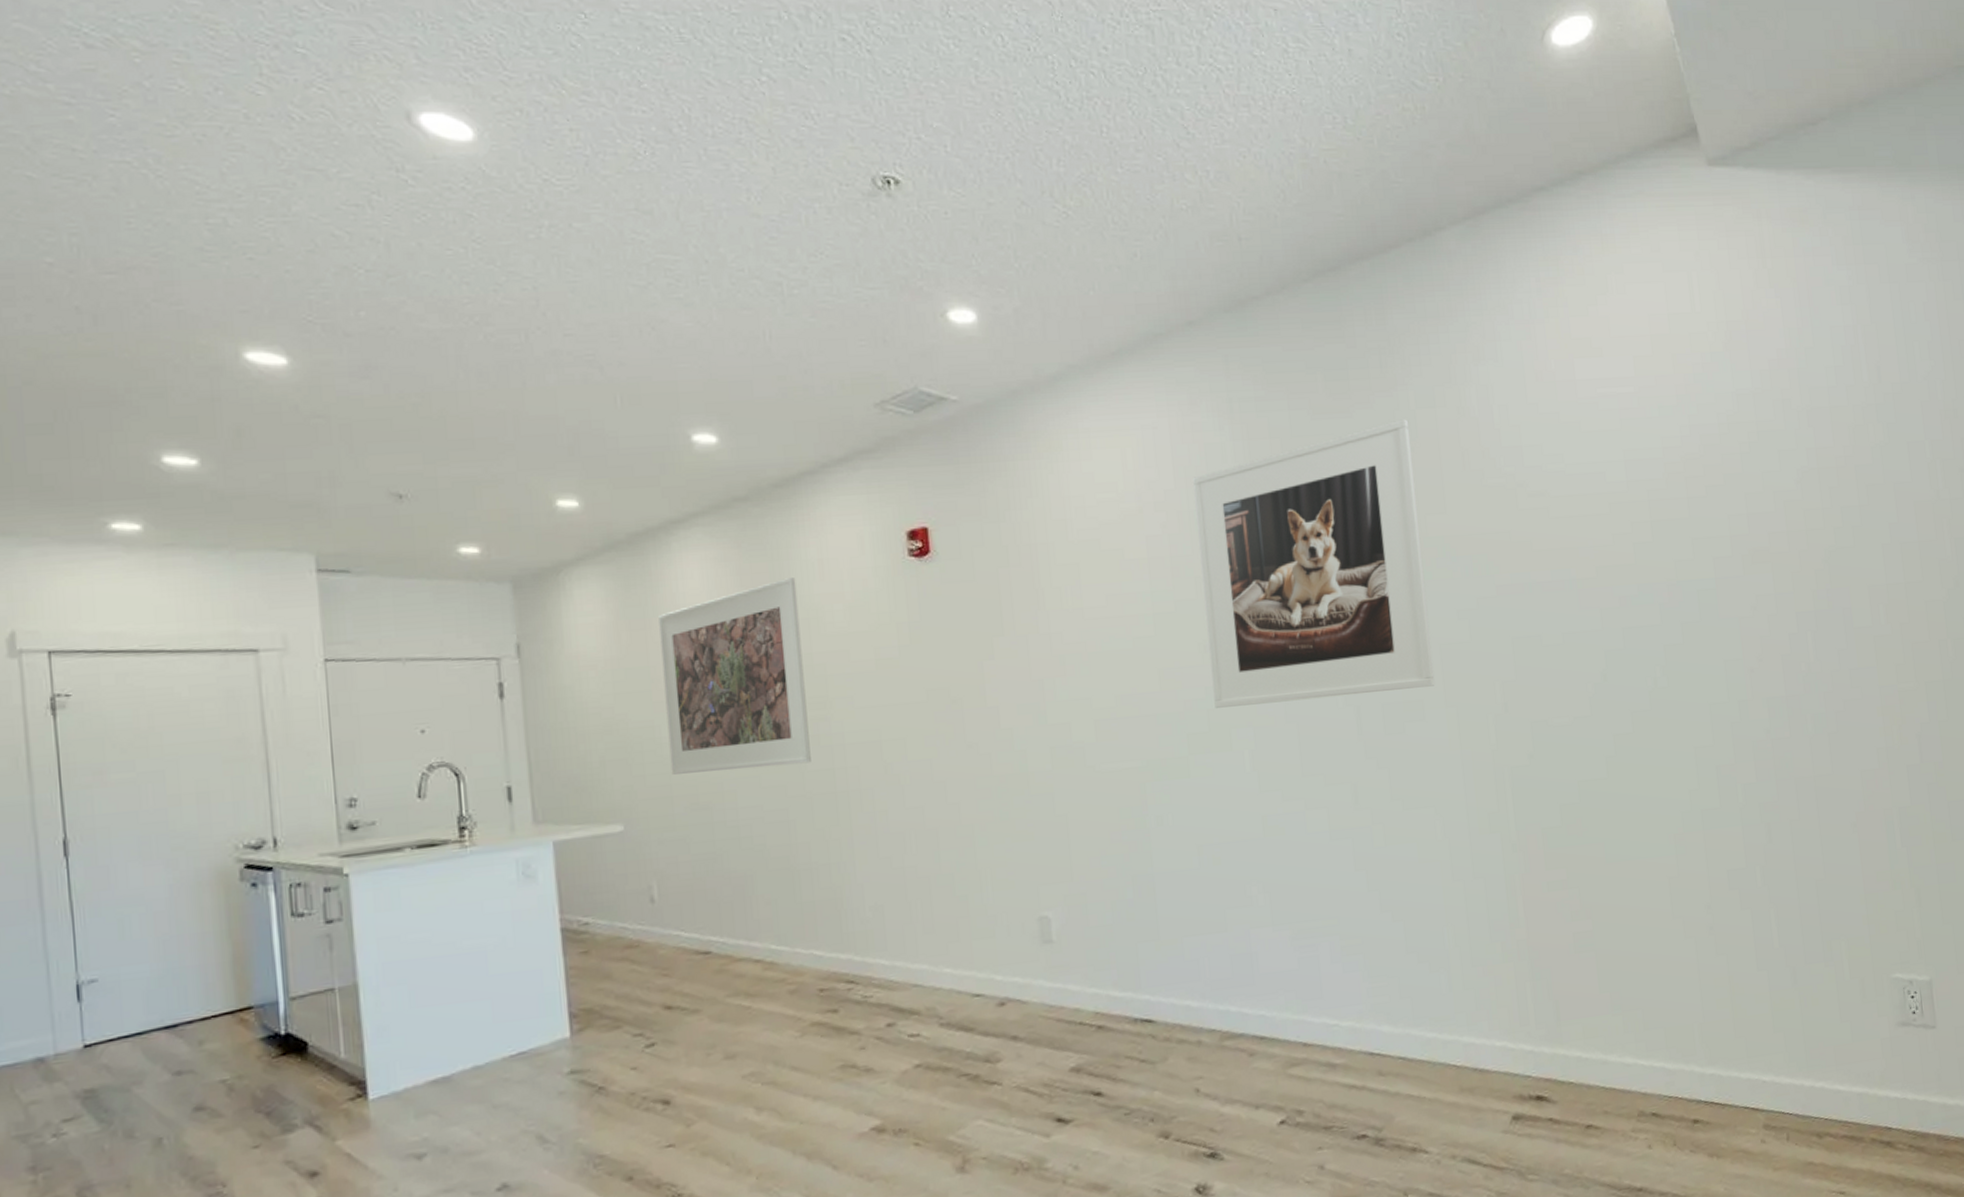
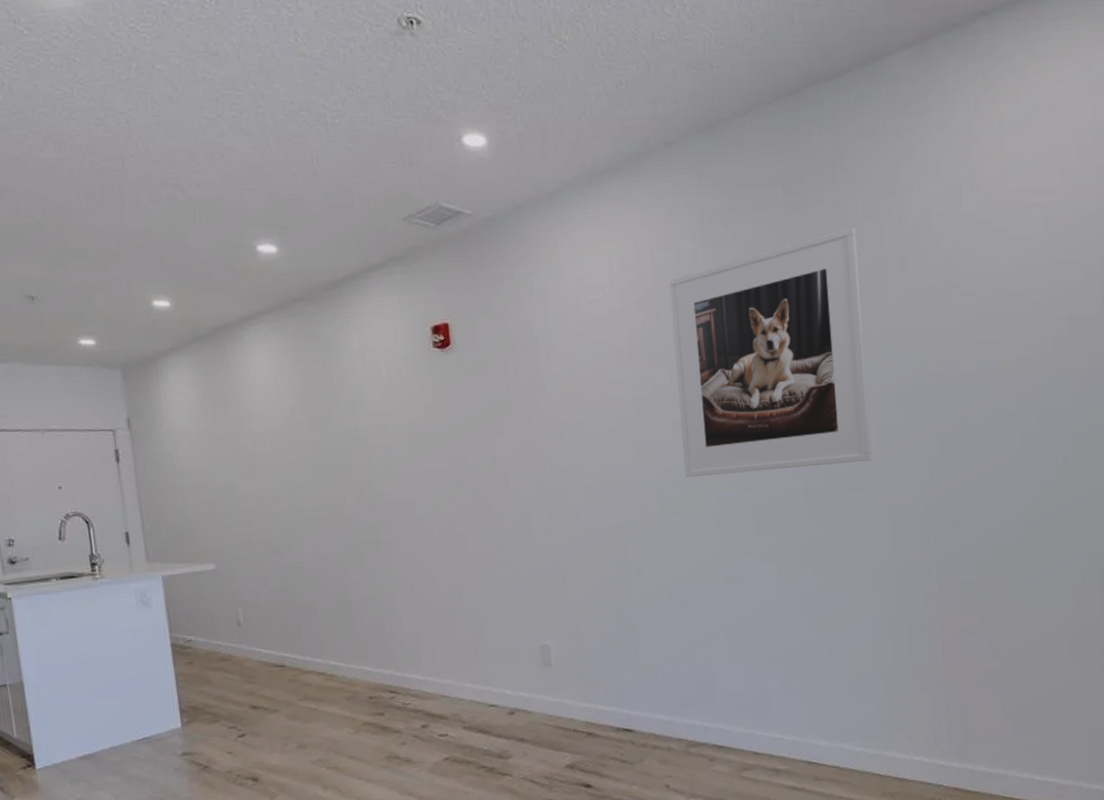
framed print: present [659,576,811,775] -> none [236,364,359,525]

